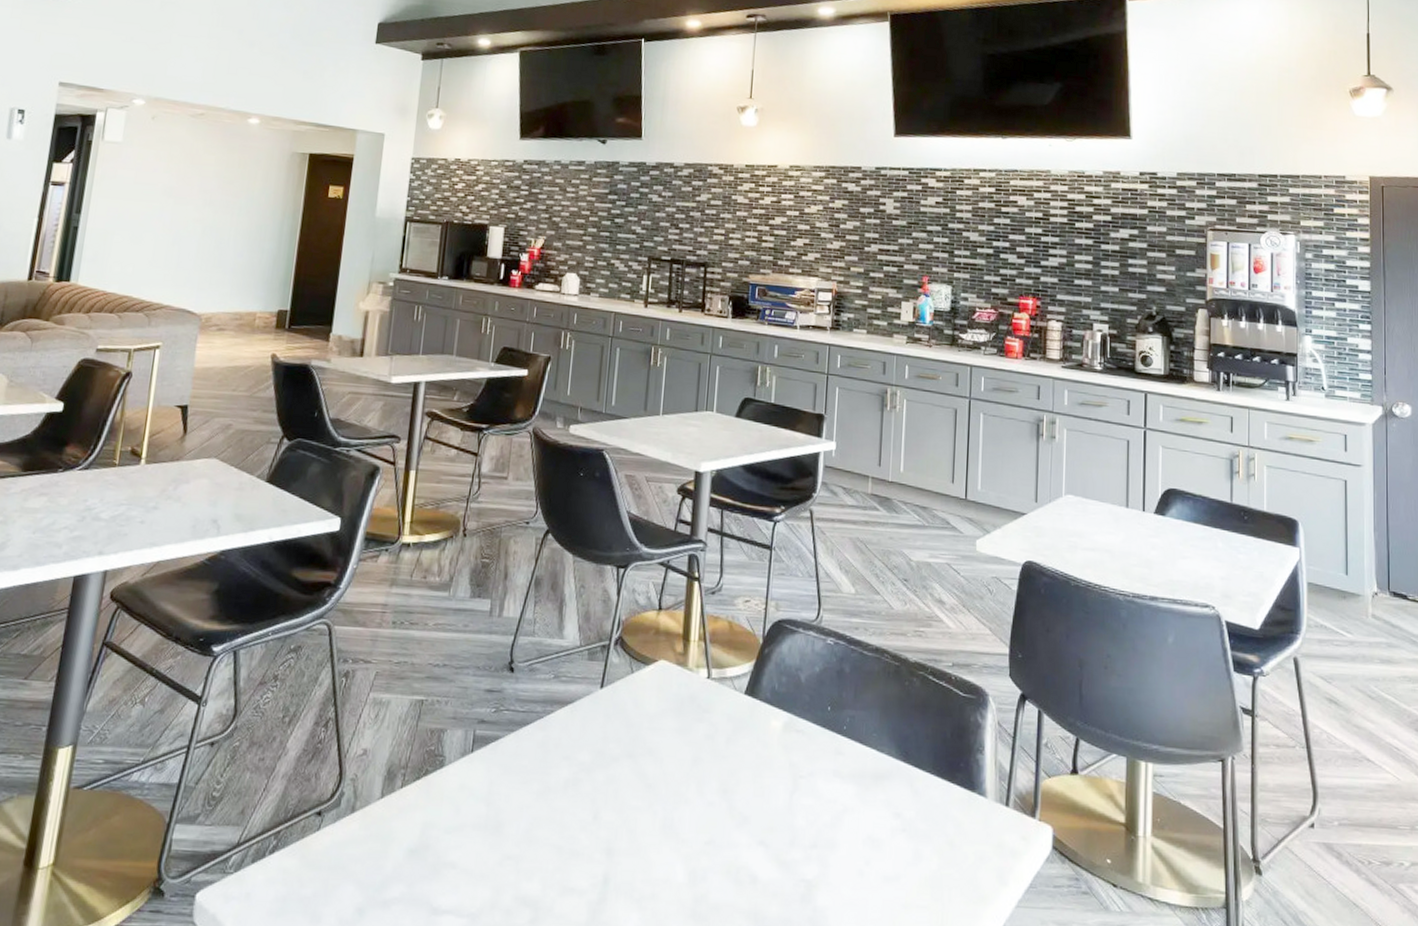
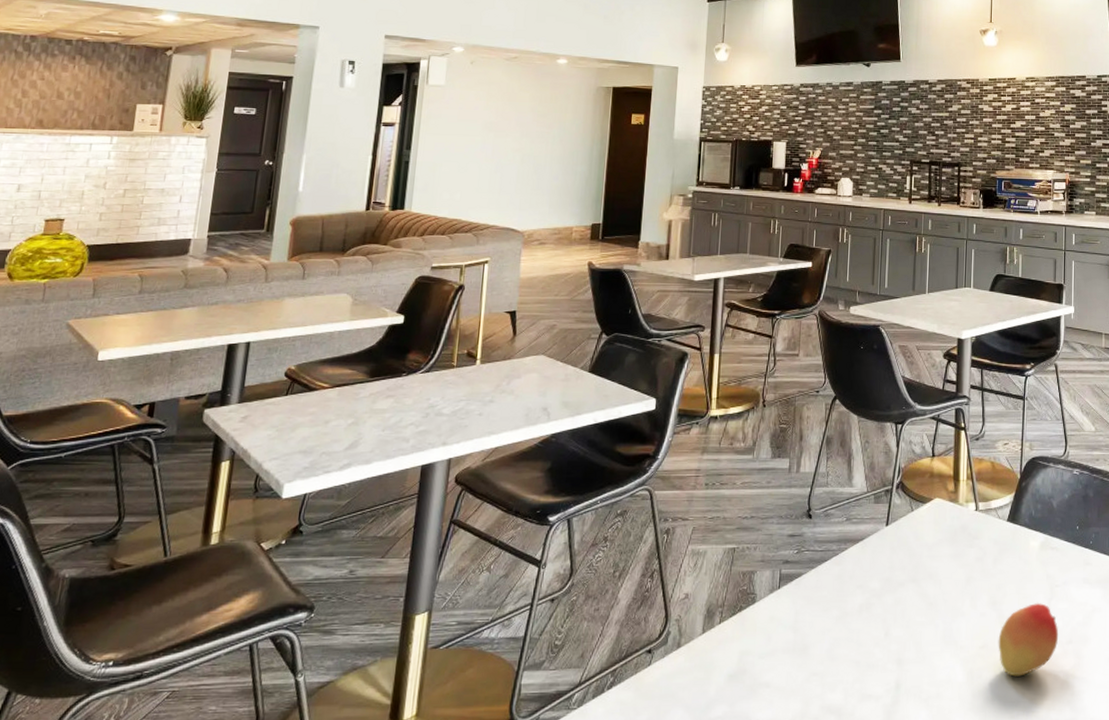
fruit: none [727,794,801,883] -> present [998,602,1059,677]

